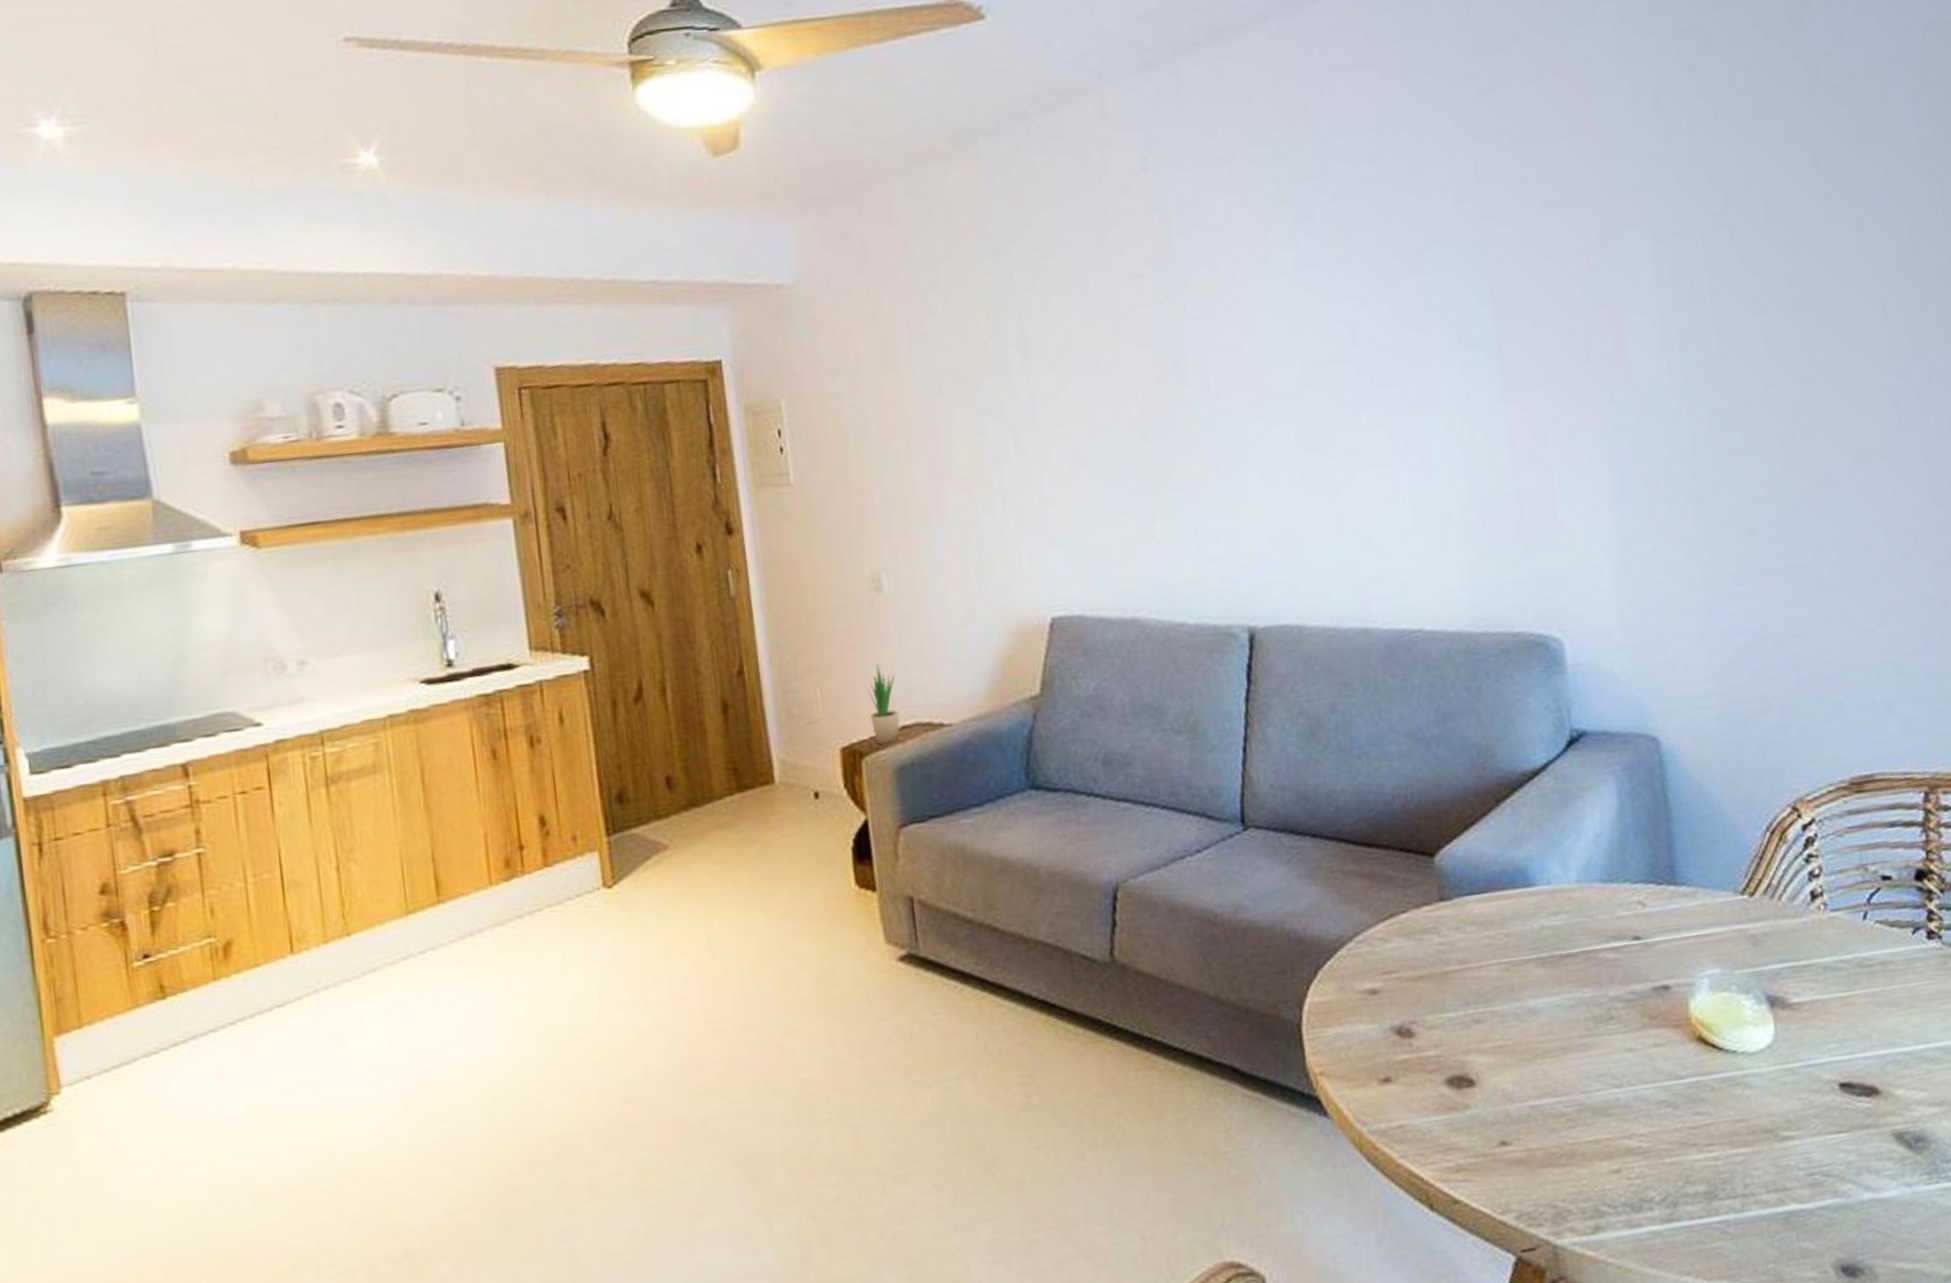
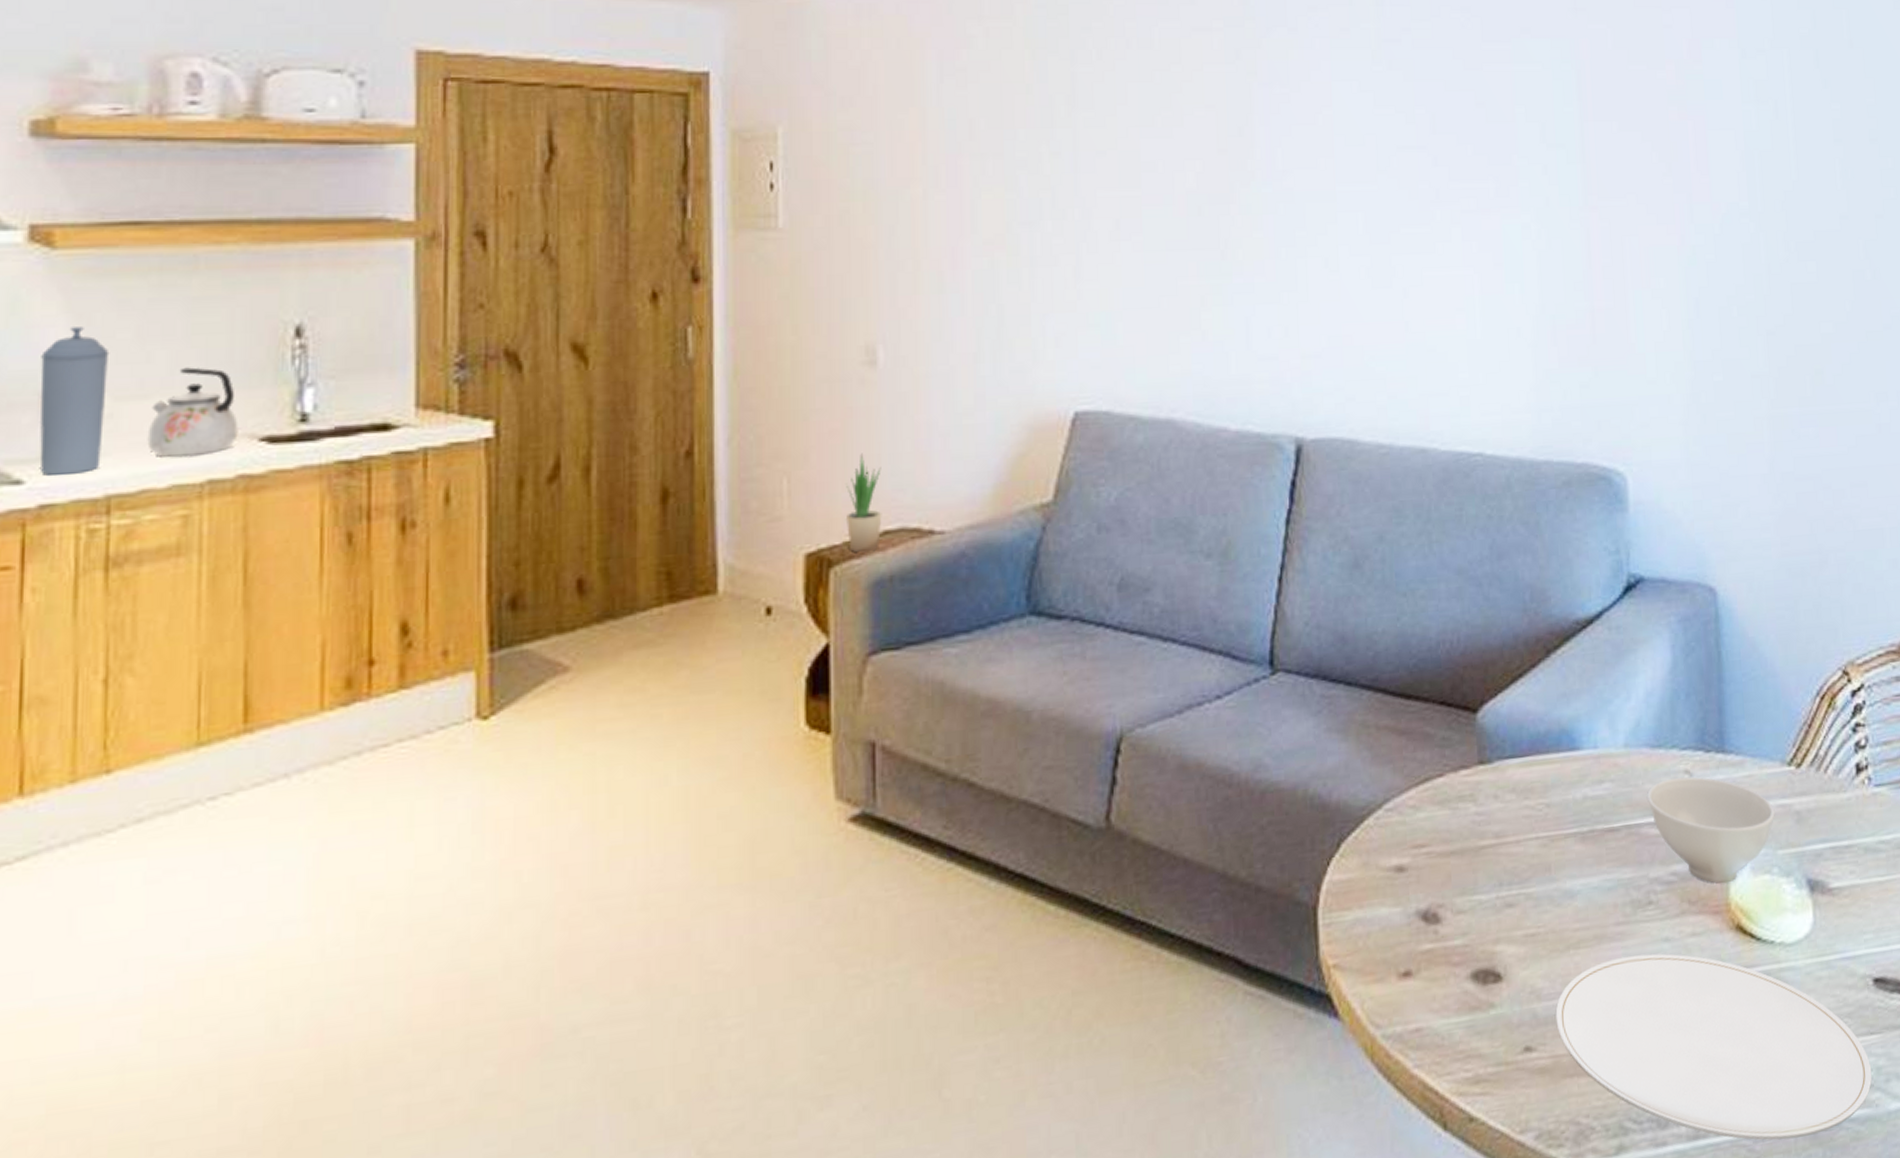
canister: none [261,605,313,718] -> present [39,327,110,475]
kettle: none [341,630,405,700] -> present [147,367,239,458]
plate: none [1527,1062,1843,1224] -> present [1555,953,1872,1141]
bowl: none [1601,907,1731,1001] -> present [1646,776,1775,884]

